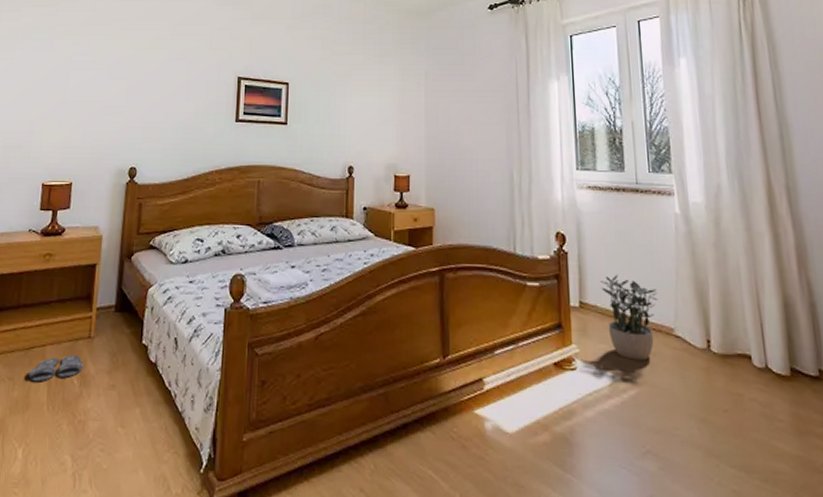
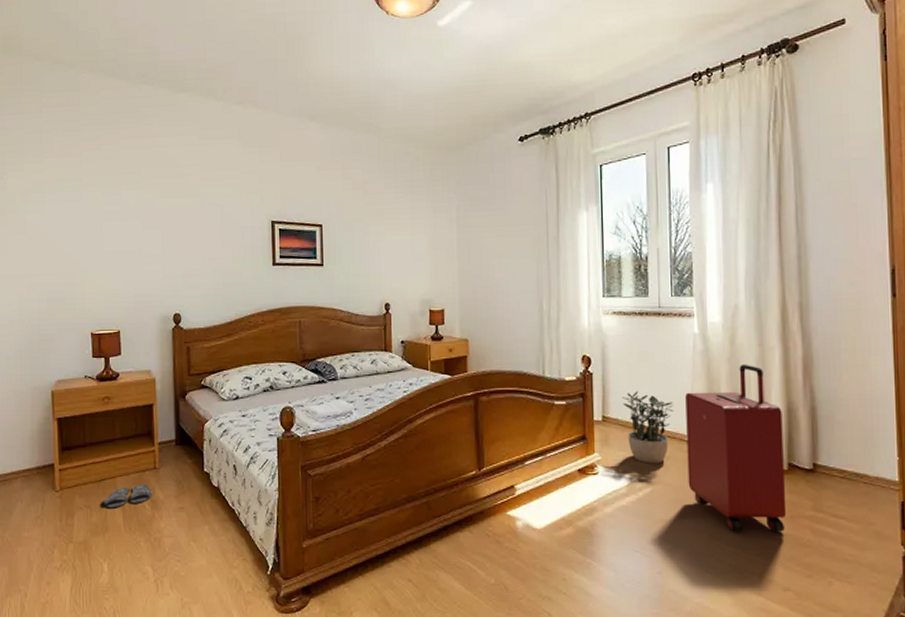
suitcase: none [670,249,794,453] -> present [685,364,787,532]

